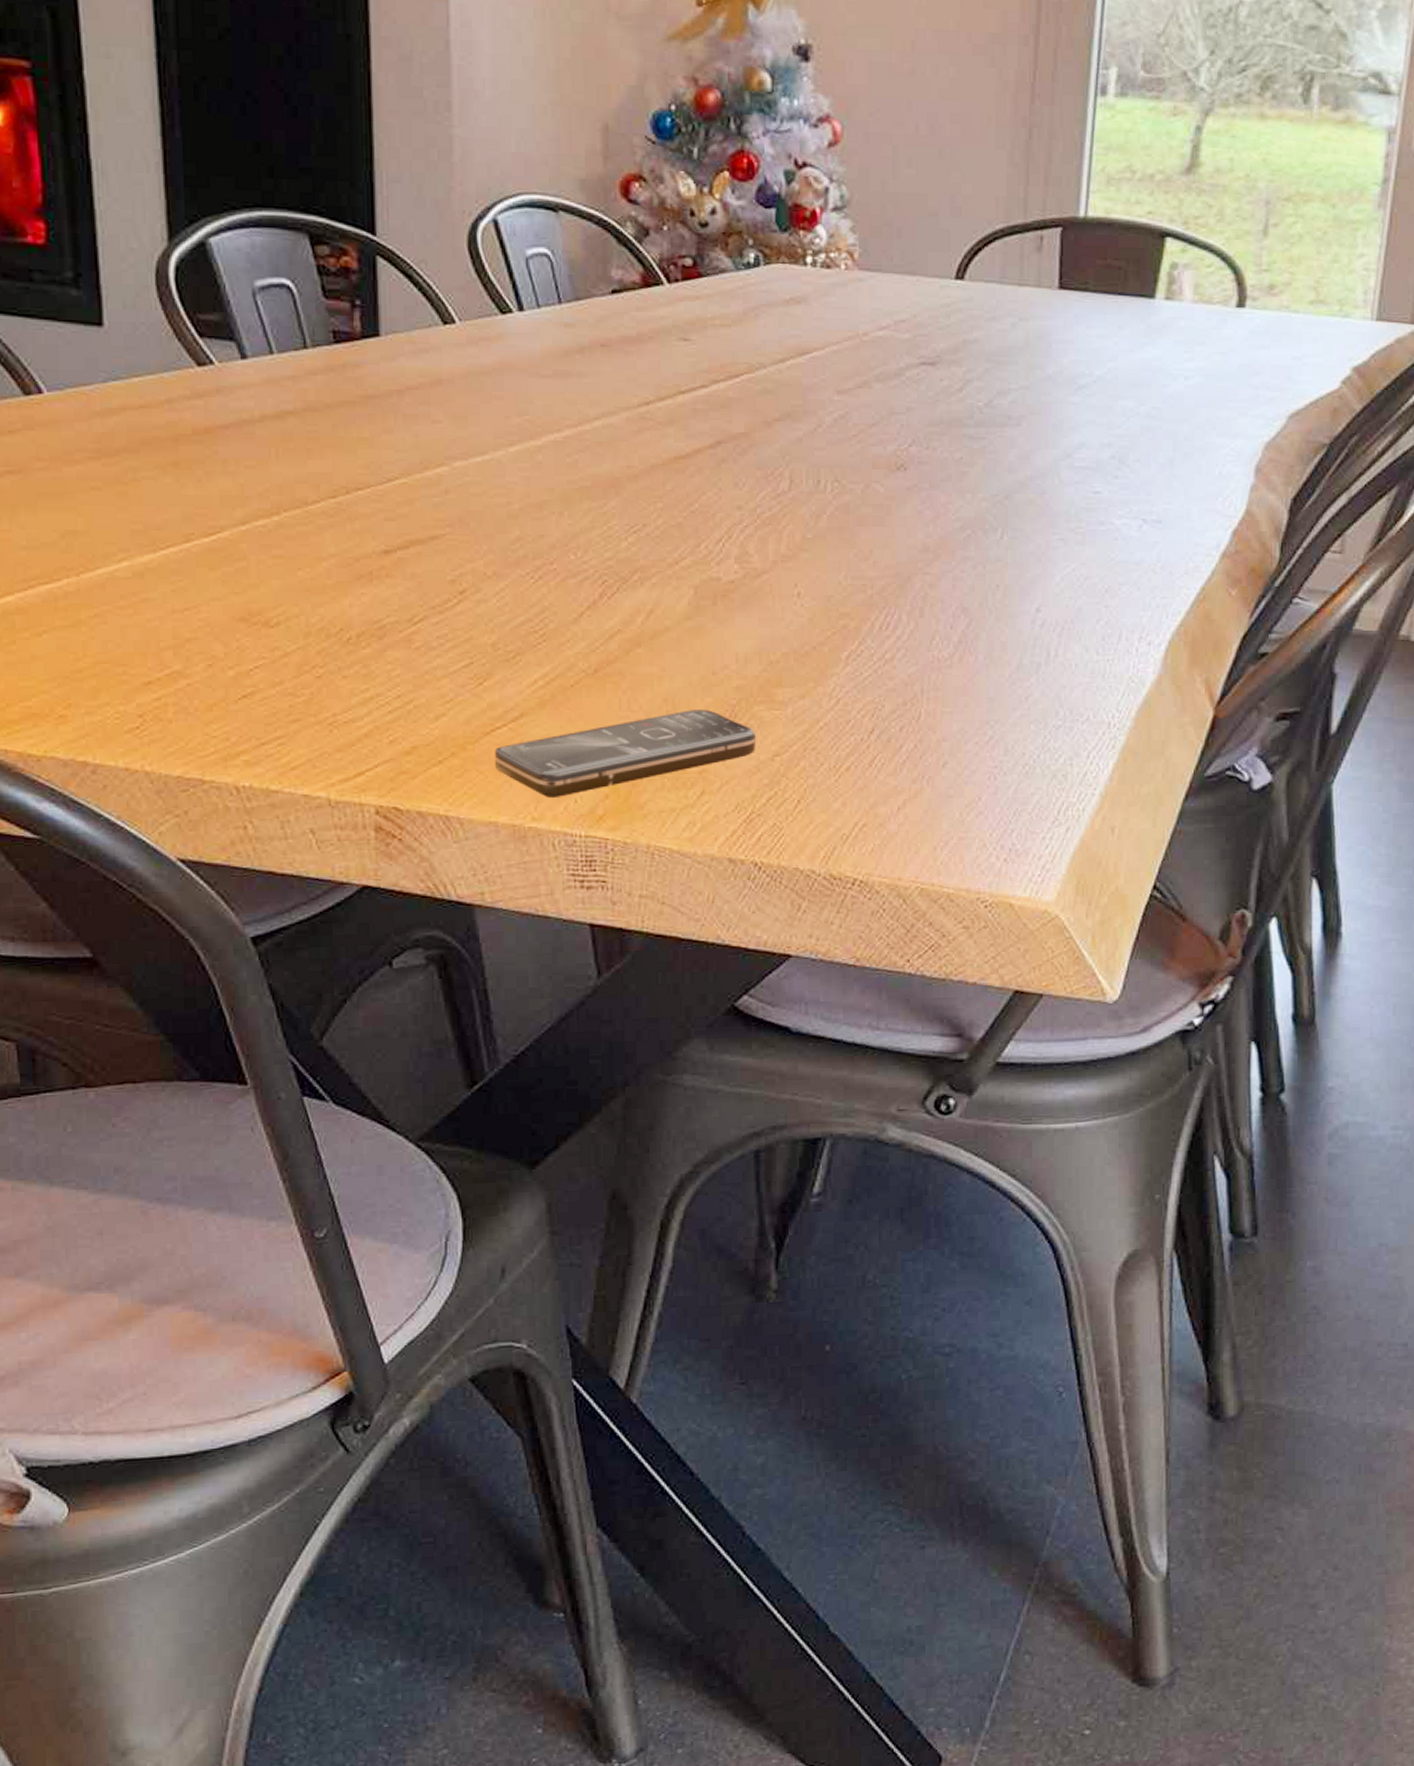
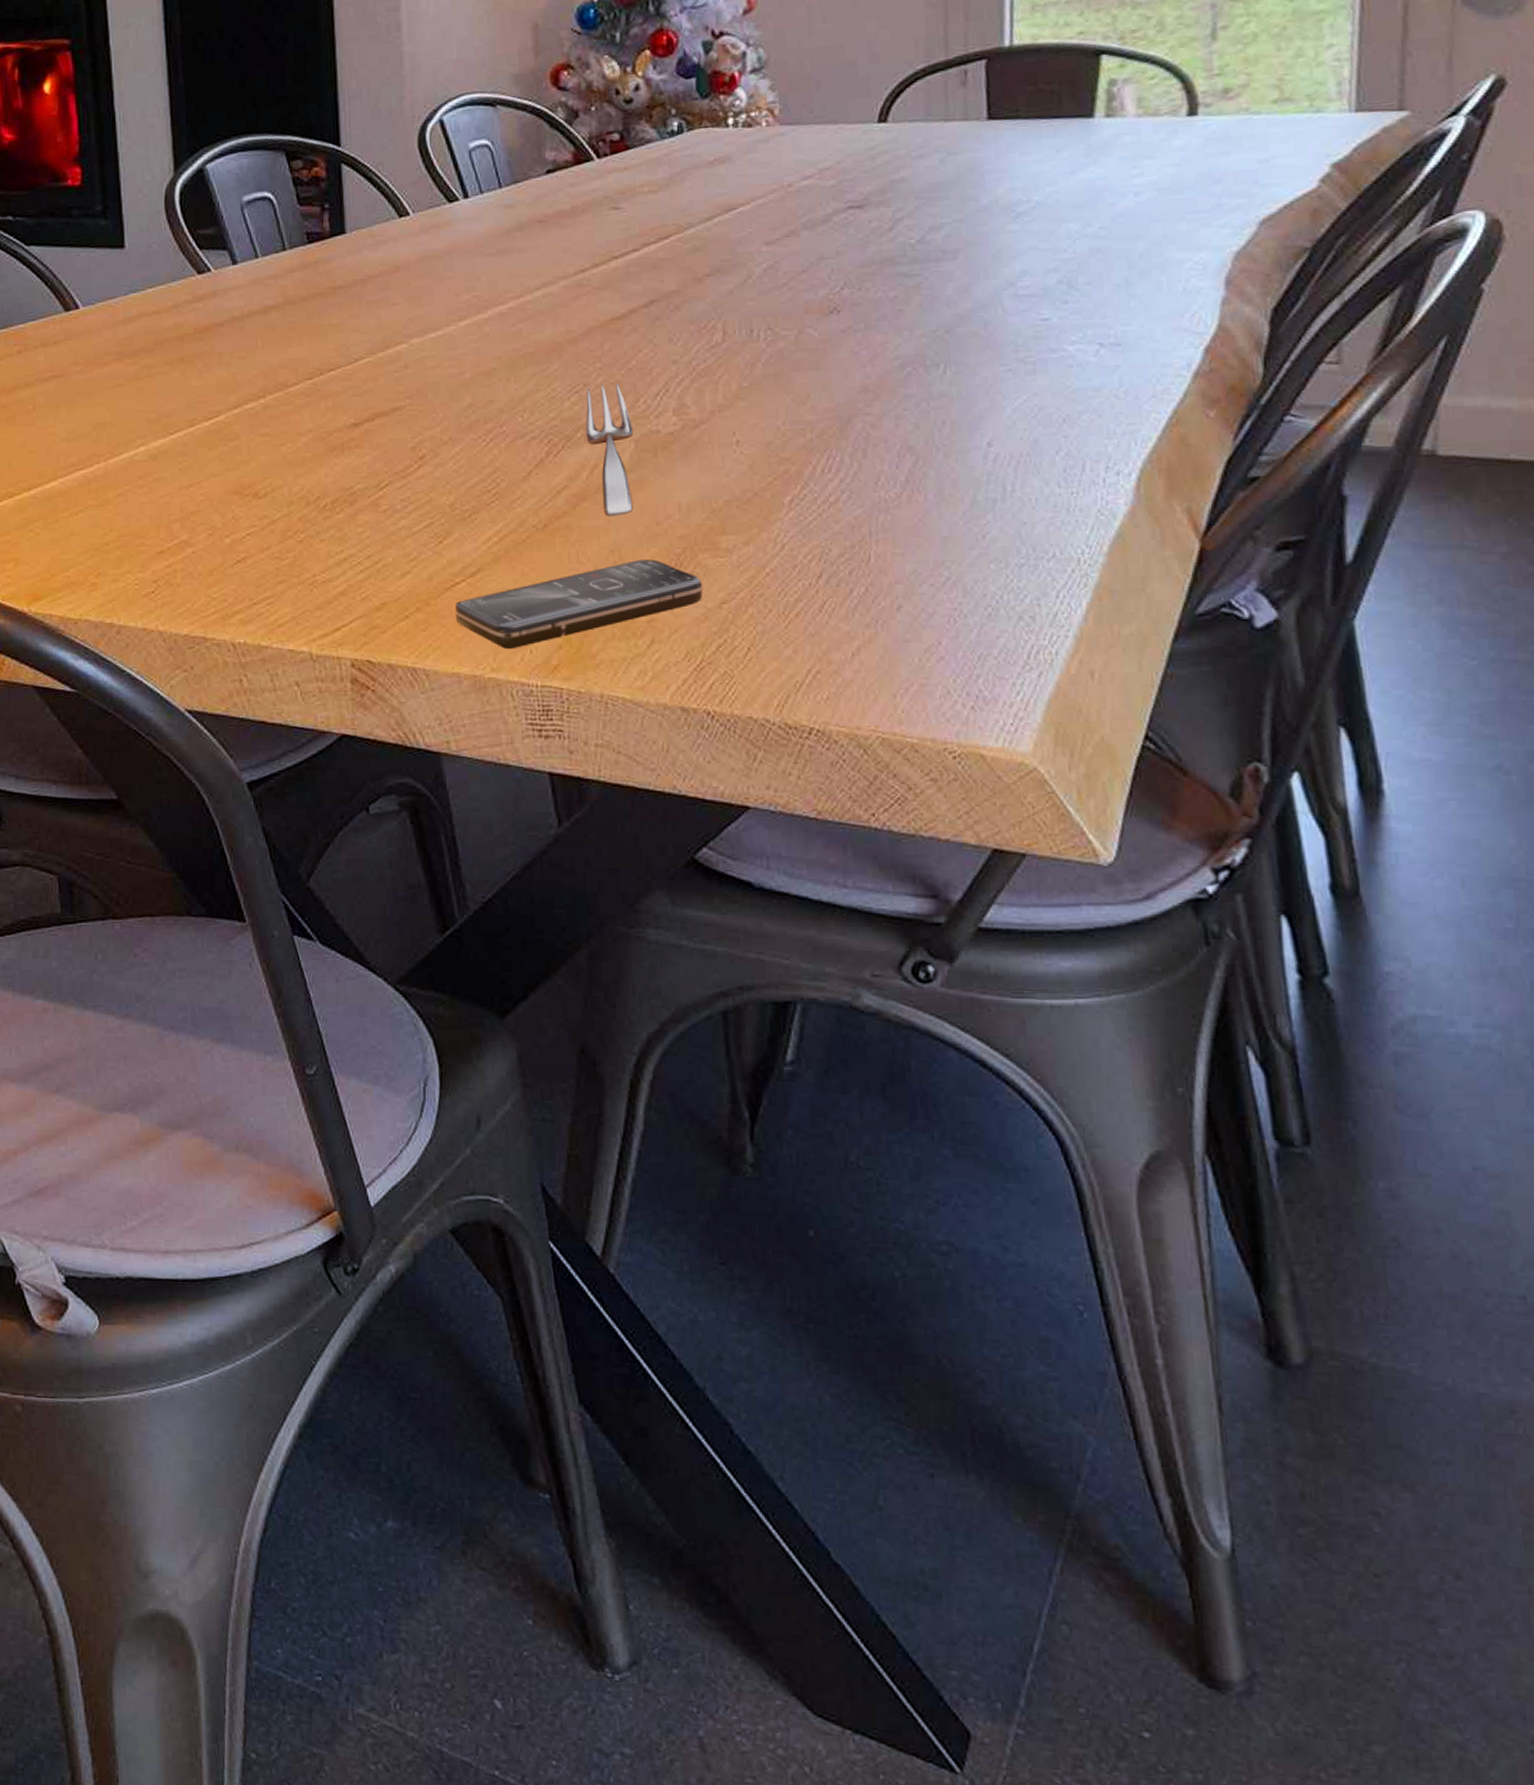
fork: none [643,526,693,664] -> present [585,383,634,516]

